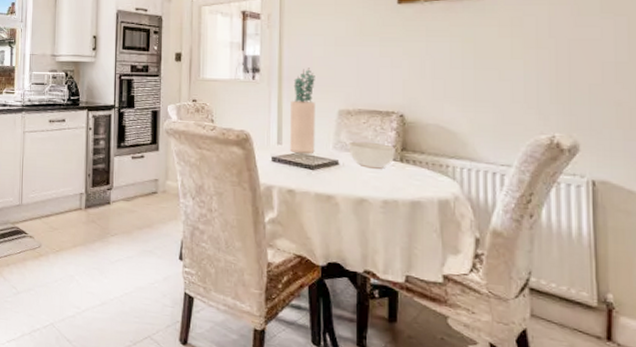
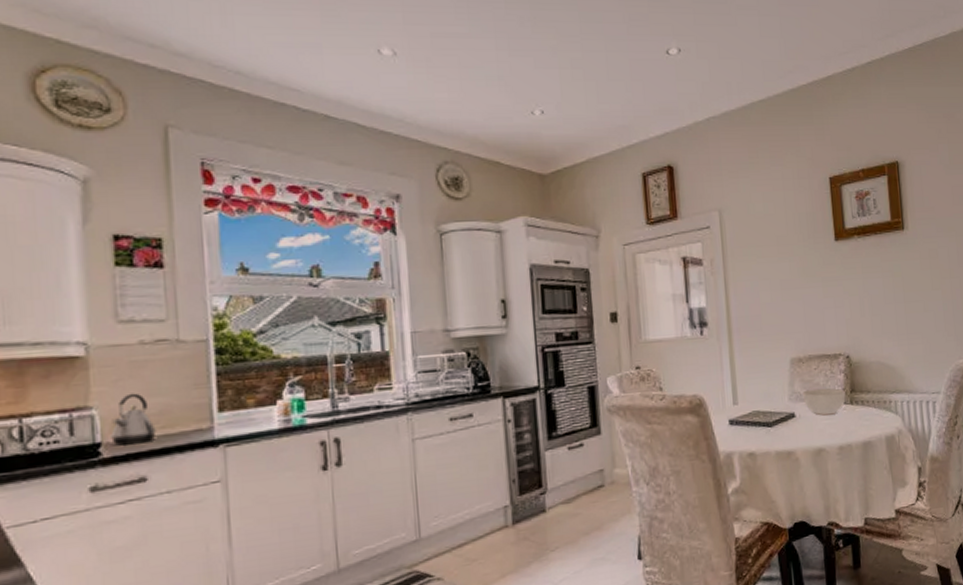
vase: present [289,68,315,155] -> none [743,316,771,412]

